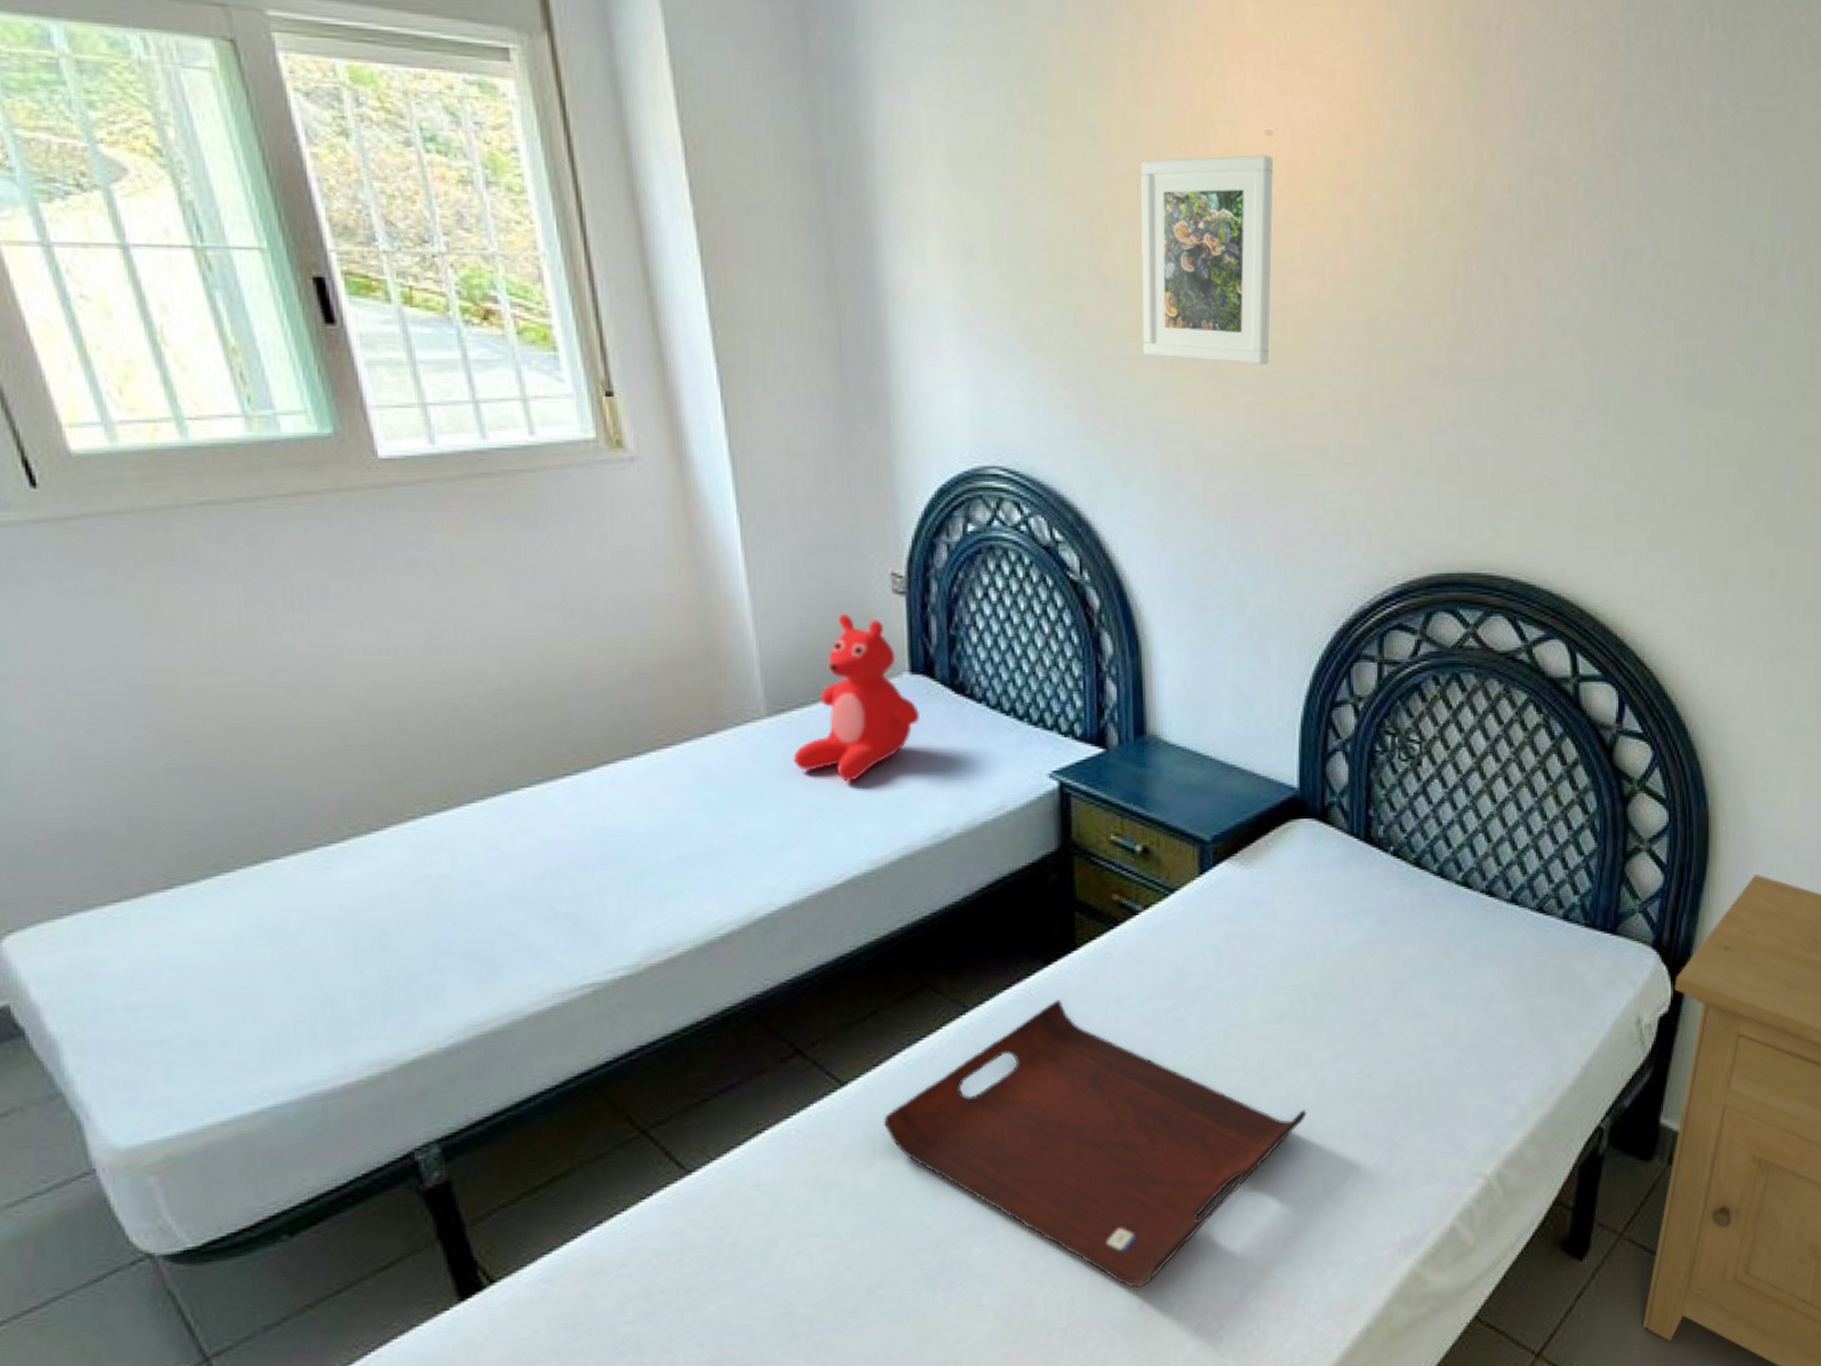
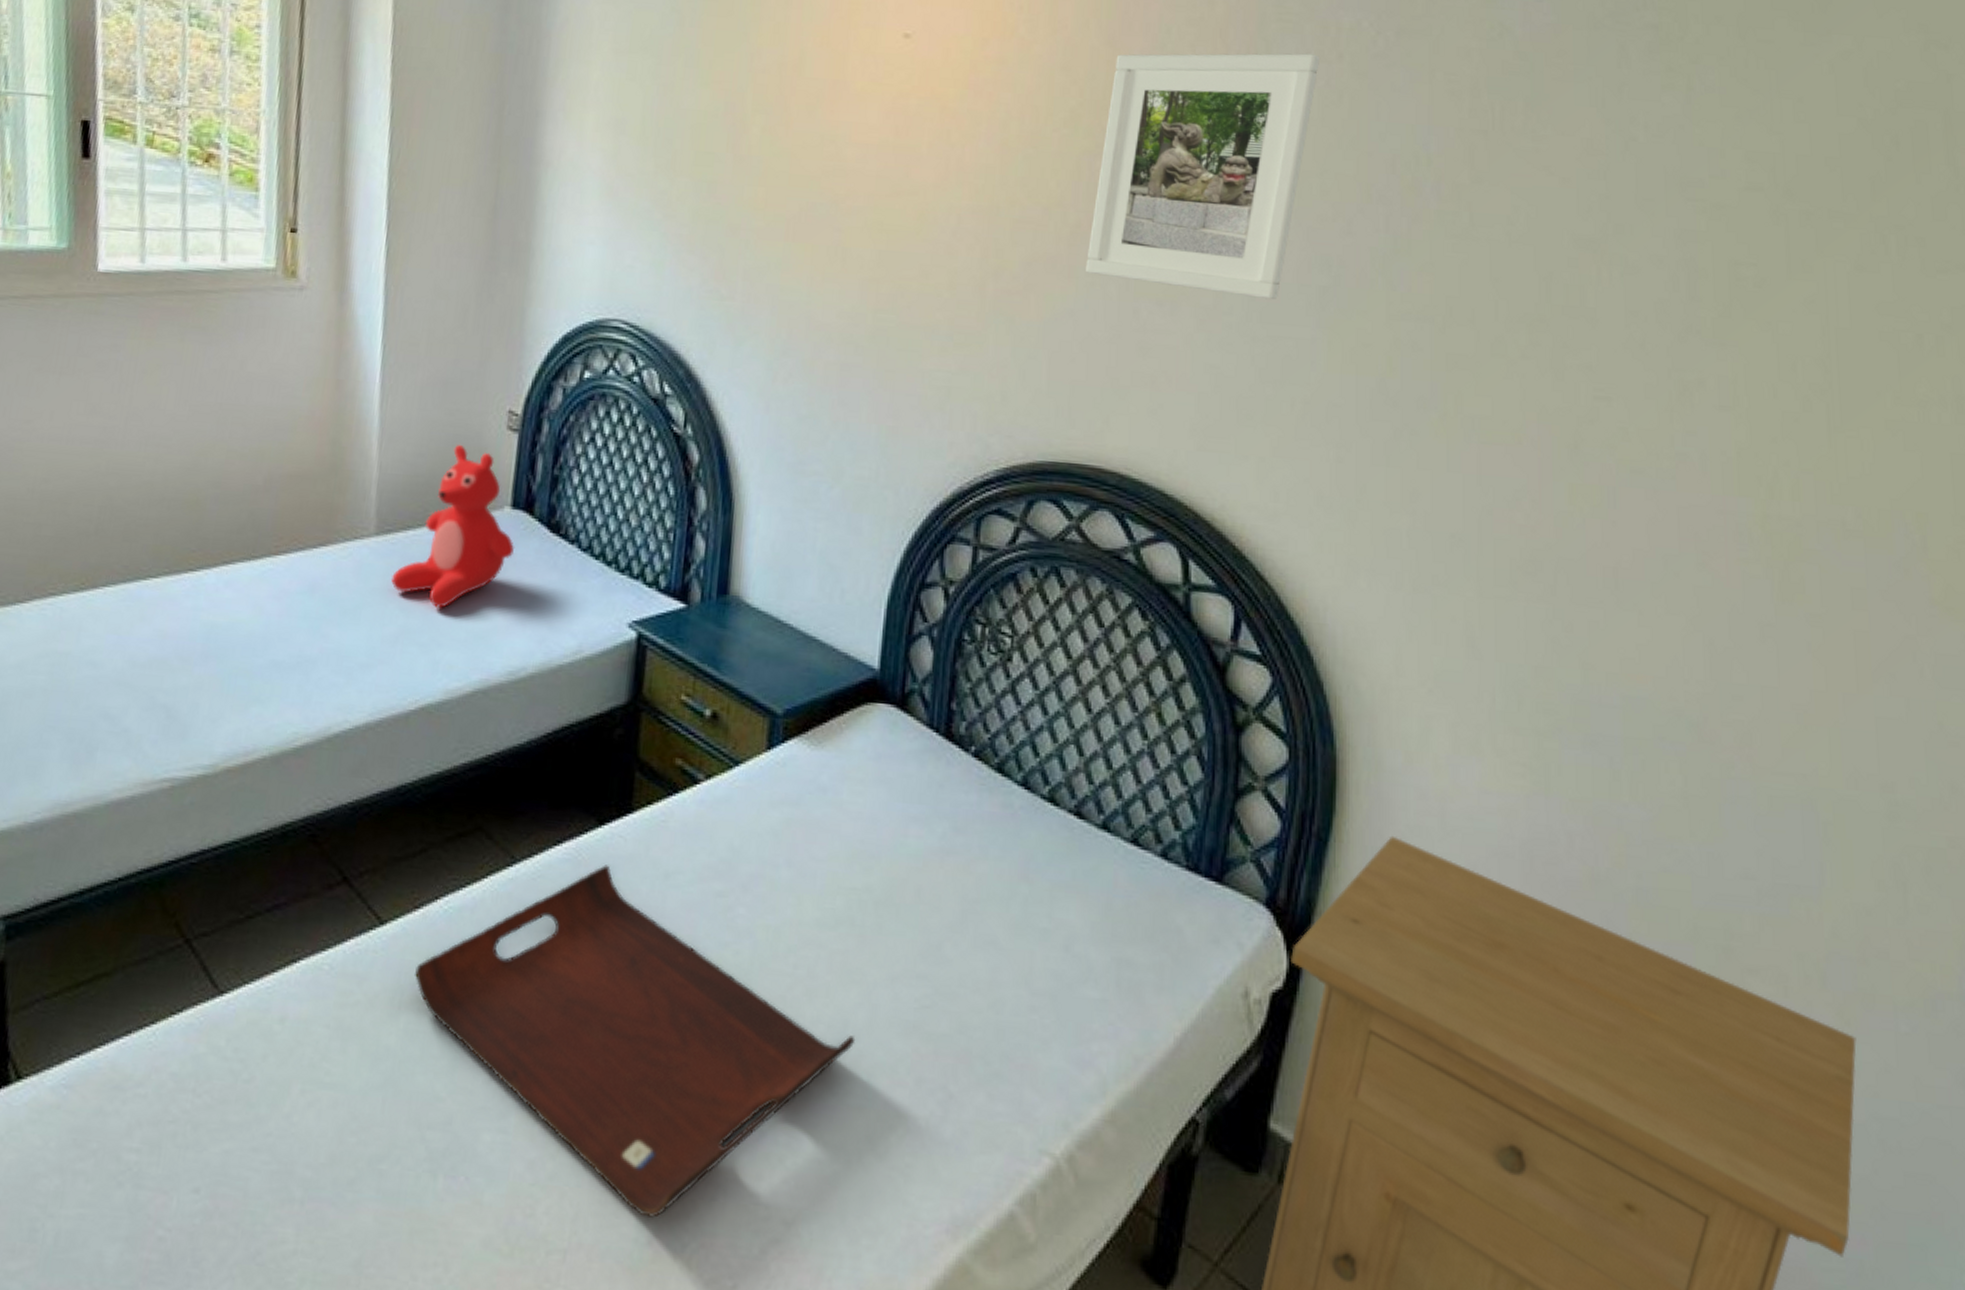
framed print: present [1140,155,1273,364] -> none [768,54,908,244]
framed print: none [1466,137,1682,396] -> present [1085,53,1319,300]

